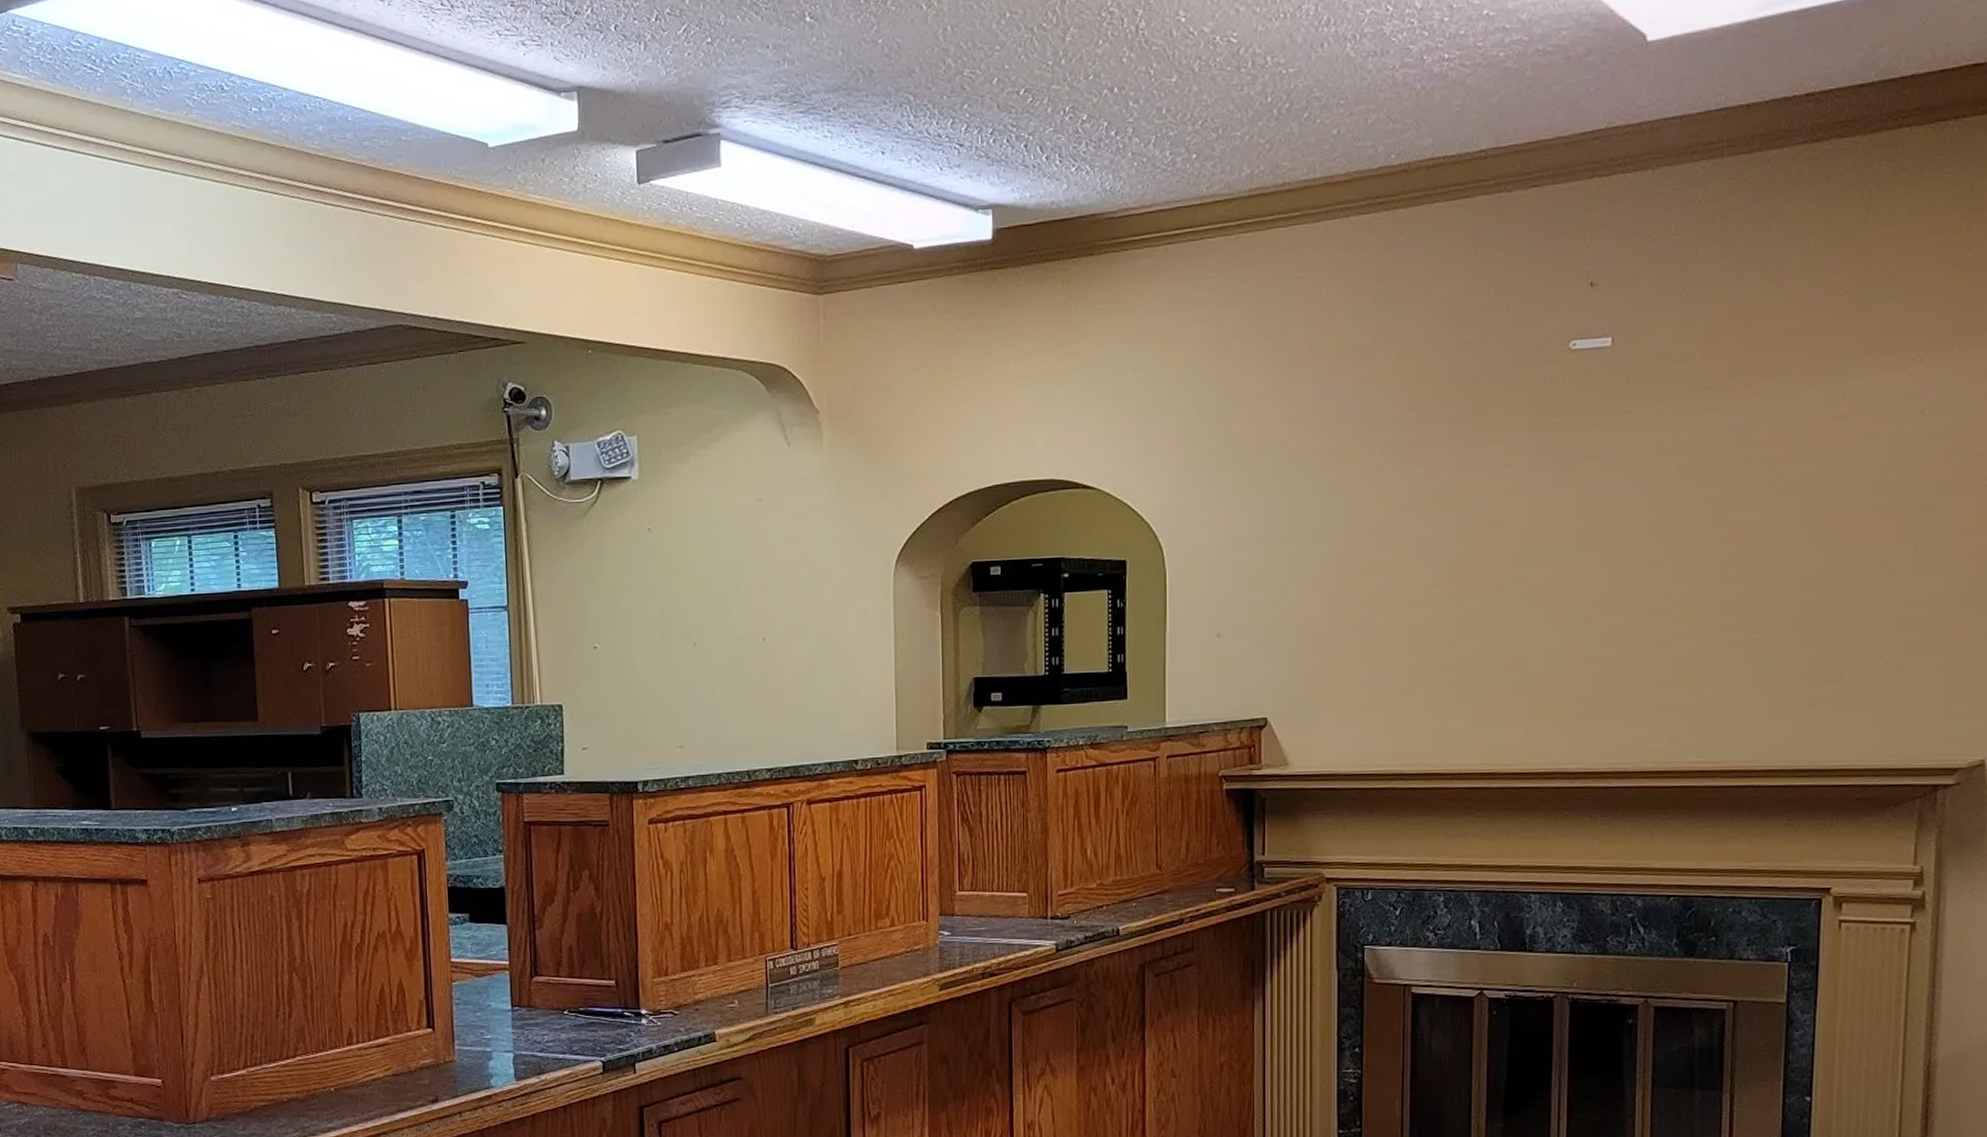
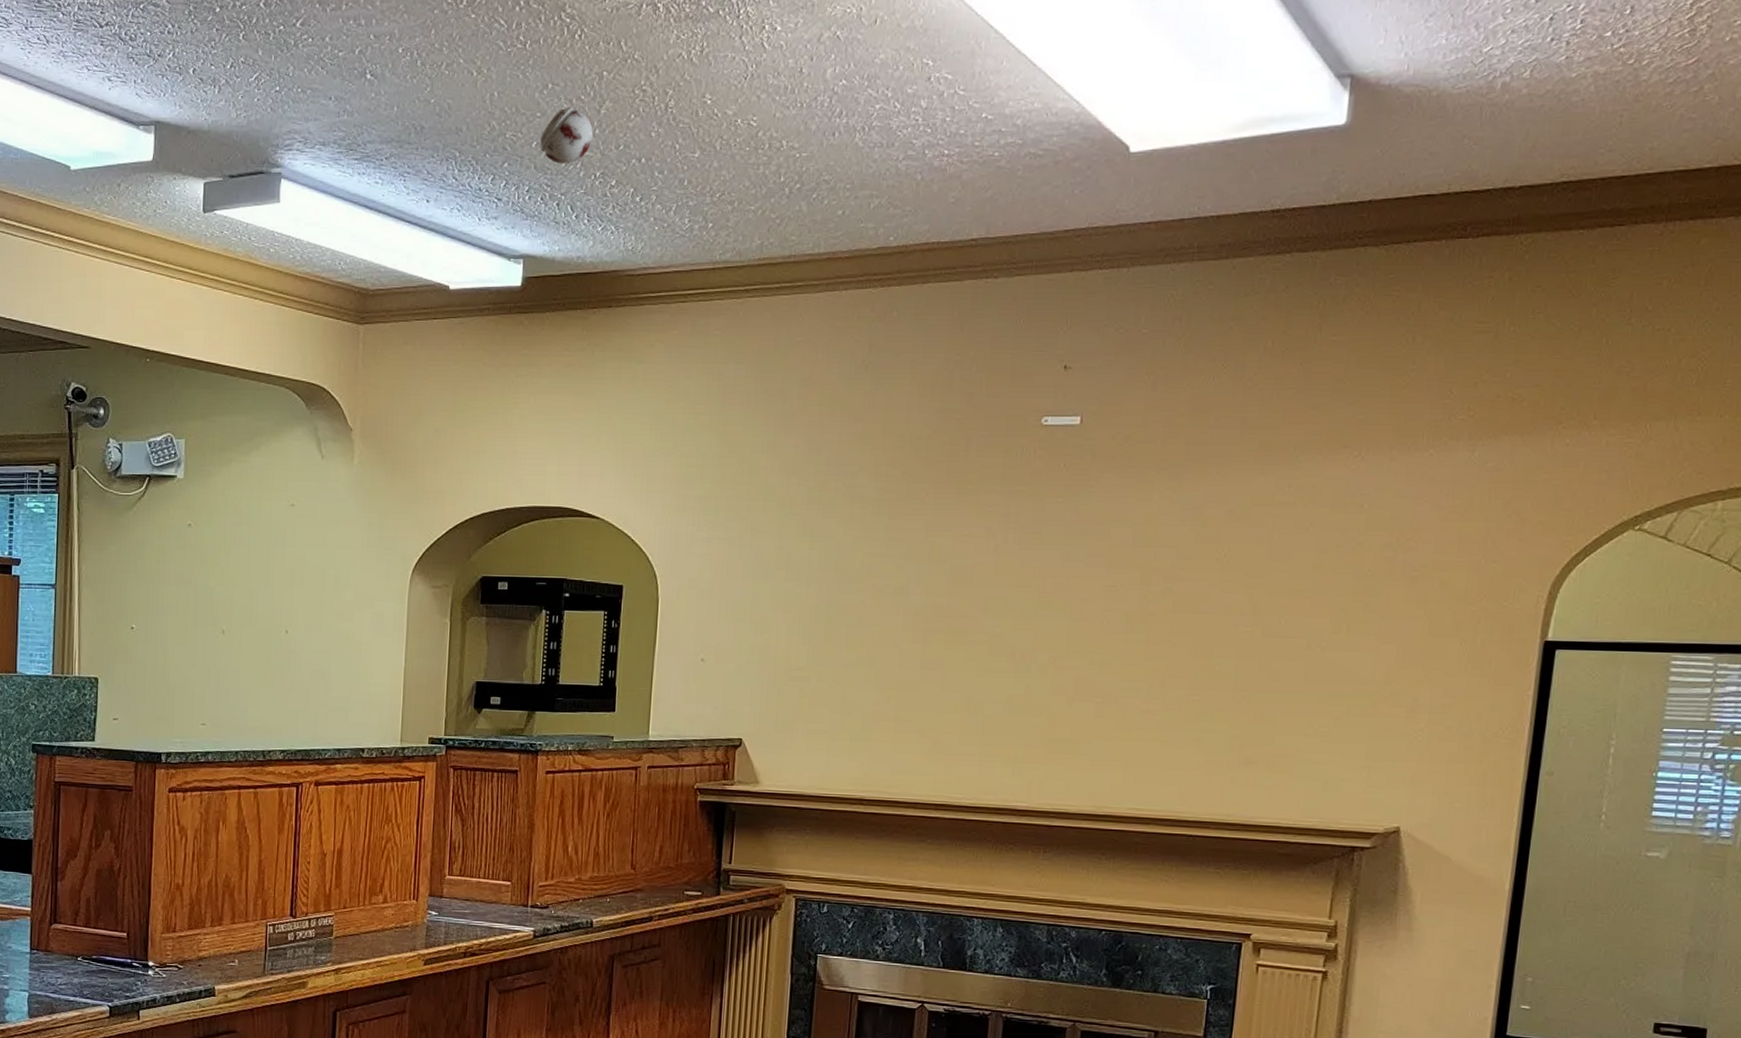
smoke detector: none [1001,36,1058,101] -> present [540,107,593,164]

